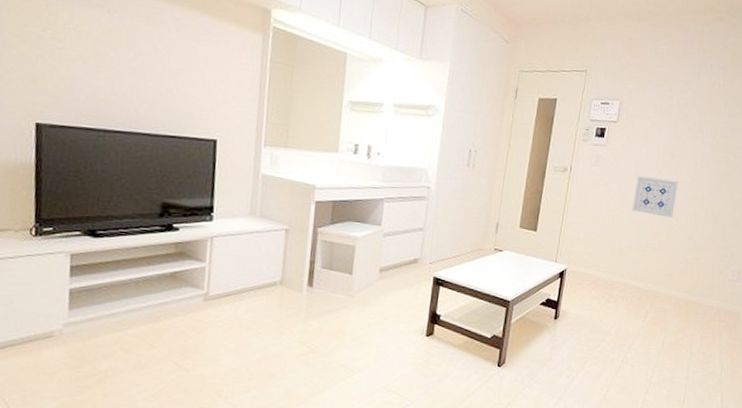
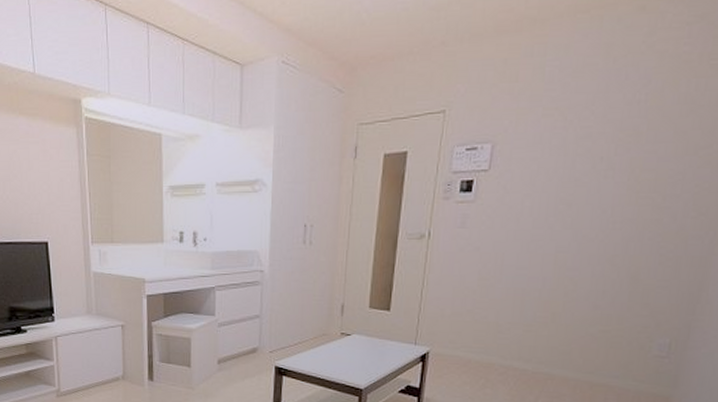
wall art: present [632,176,678,218] -> none [513,235,577,283]

